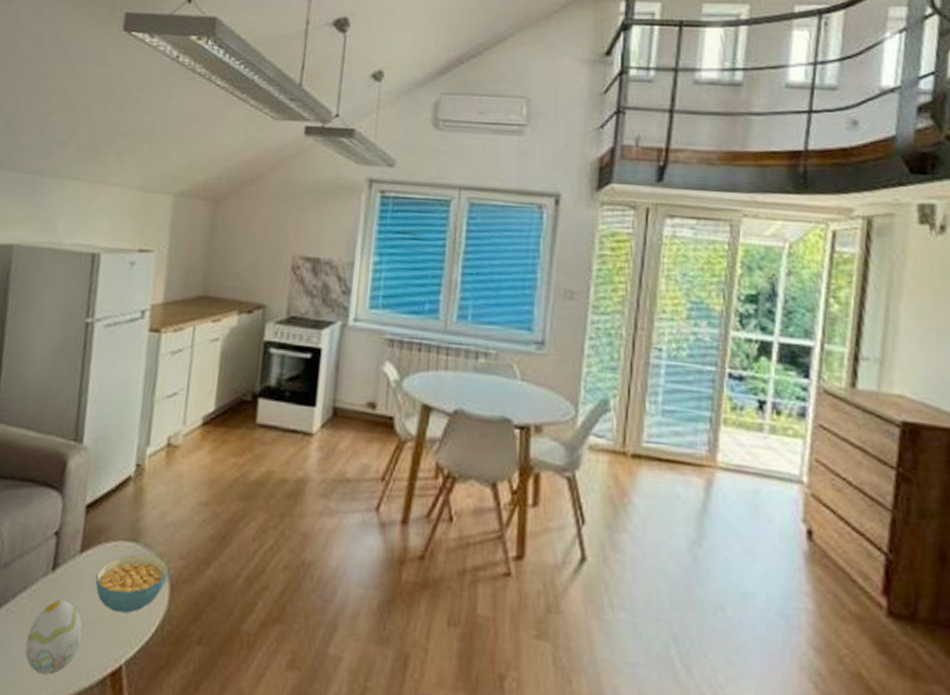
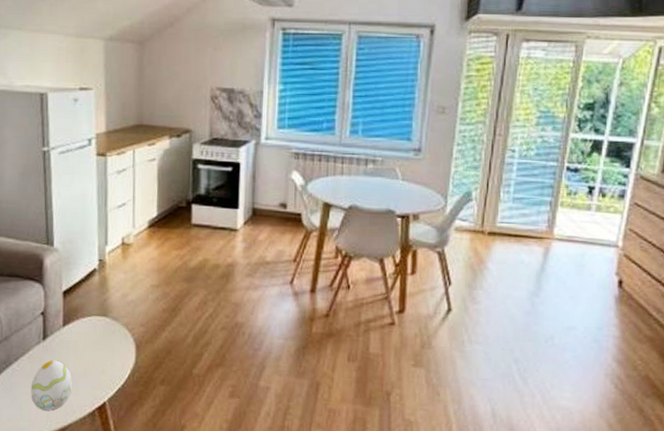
cereal bowl: present [95,553,169,614] -> none [77,324,133,367]

